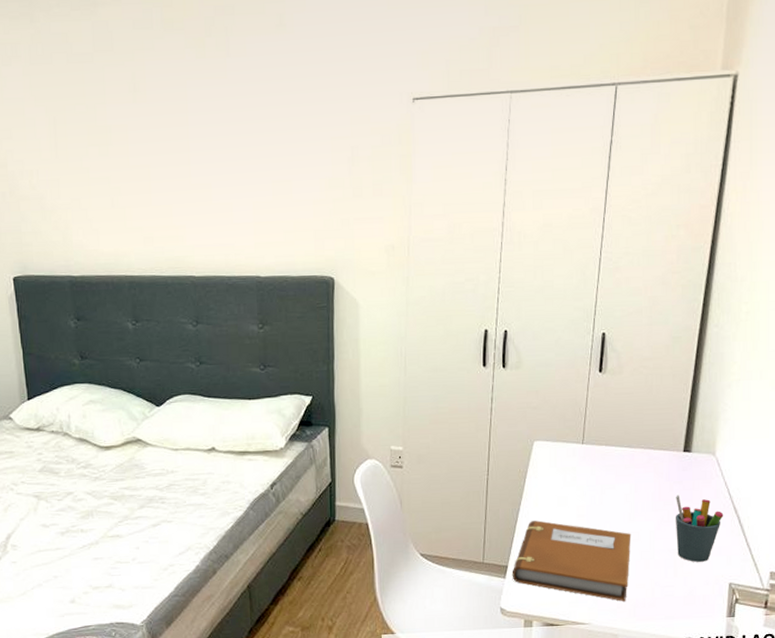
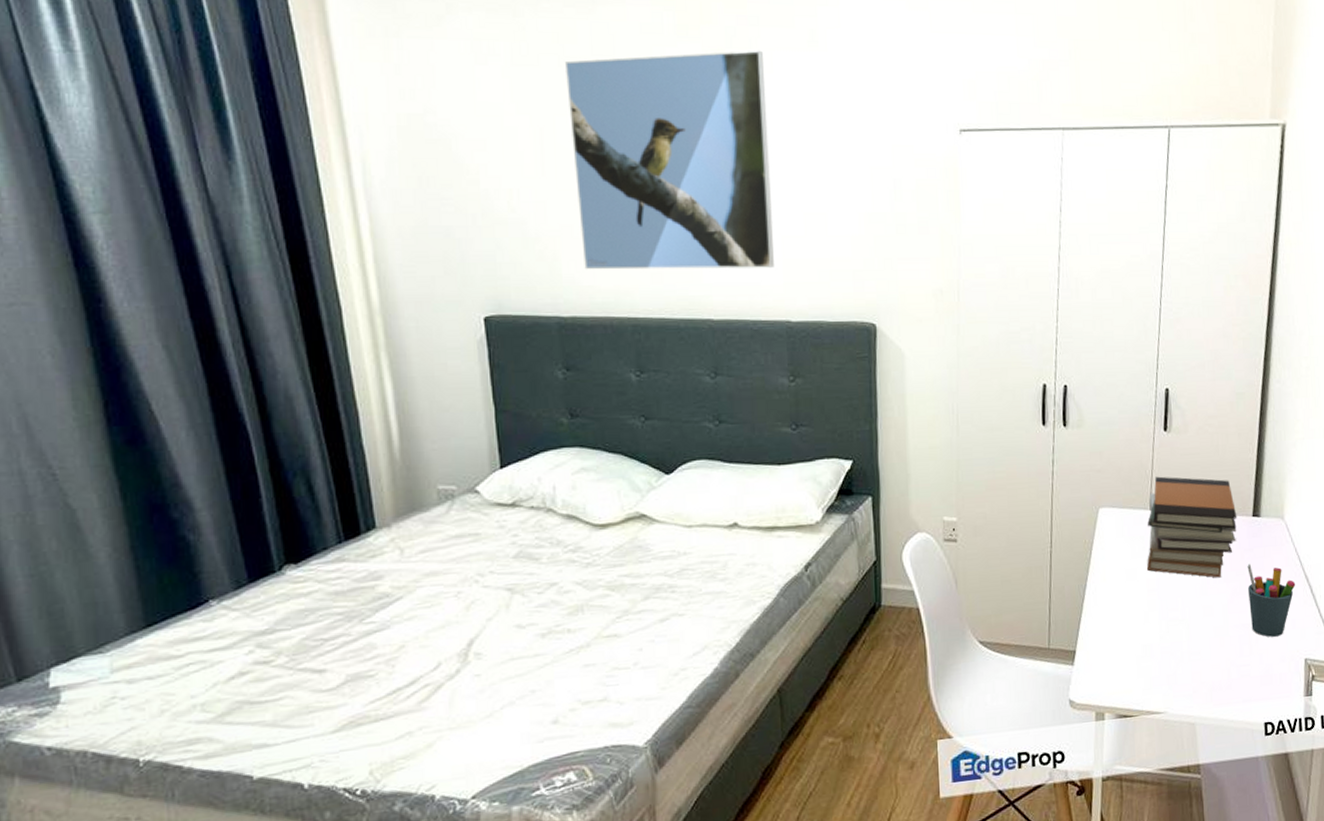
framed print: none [73,36,246,236] -> present [565,50,774,270]
notebook: present [512,520,632,601] -> none [1080,597,1205,685]
book stack: none [578,413,668,507] -> present [1147,476,1237,578]

